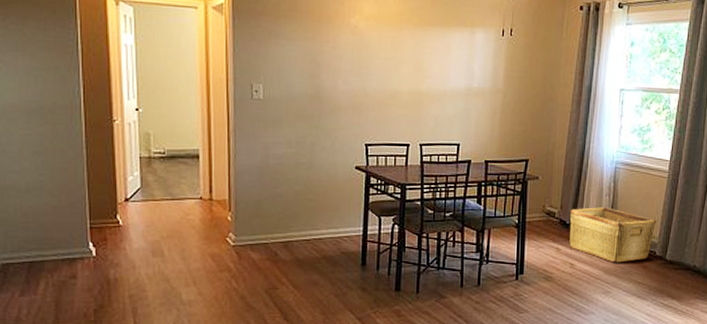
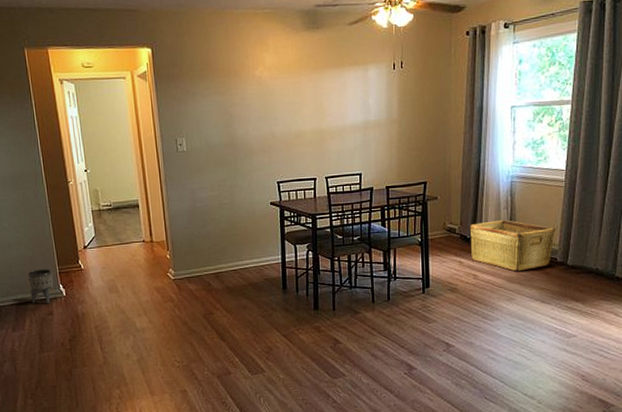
planter: none [48,222,82,265] -> present [27,269,54,304]

